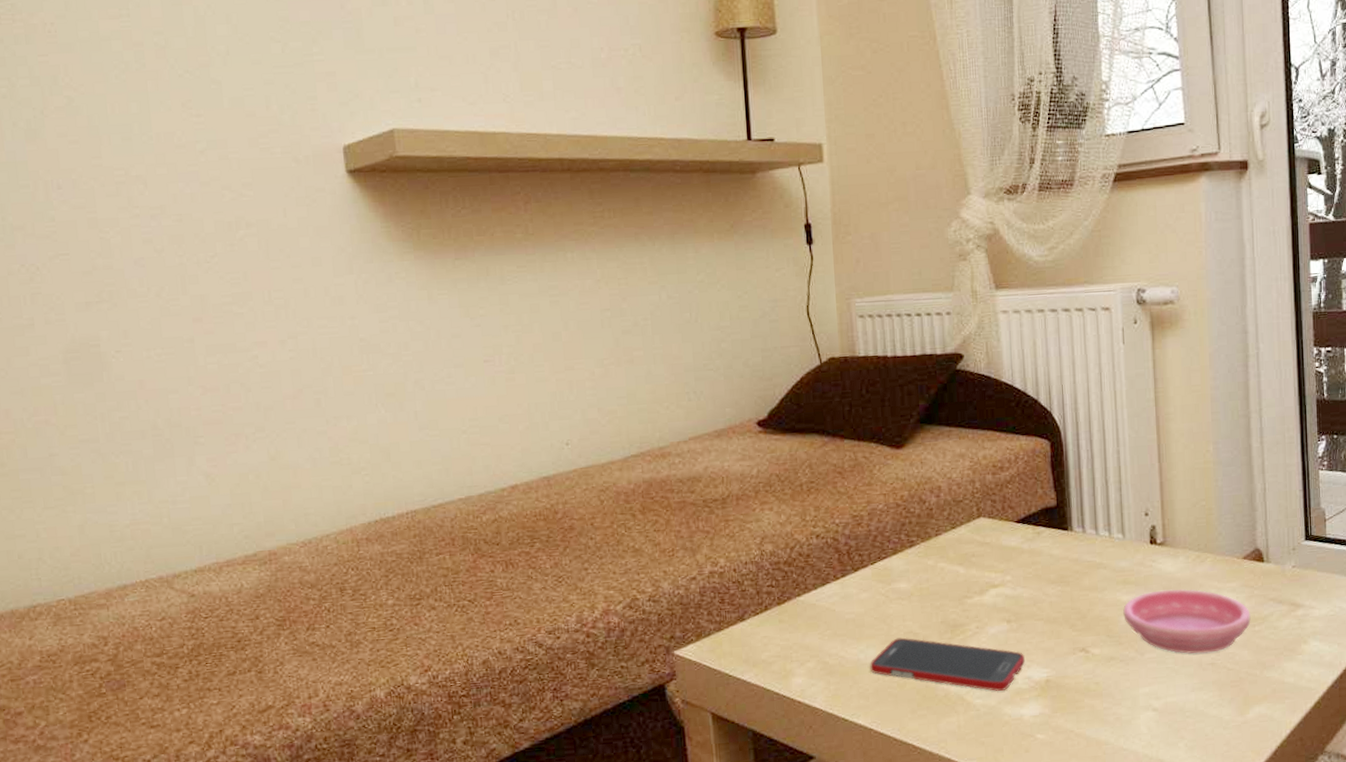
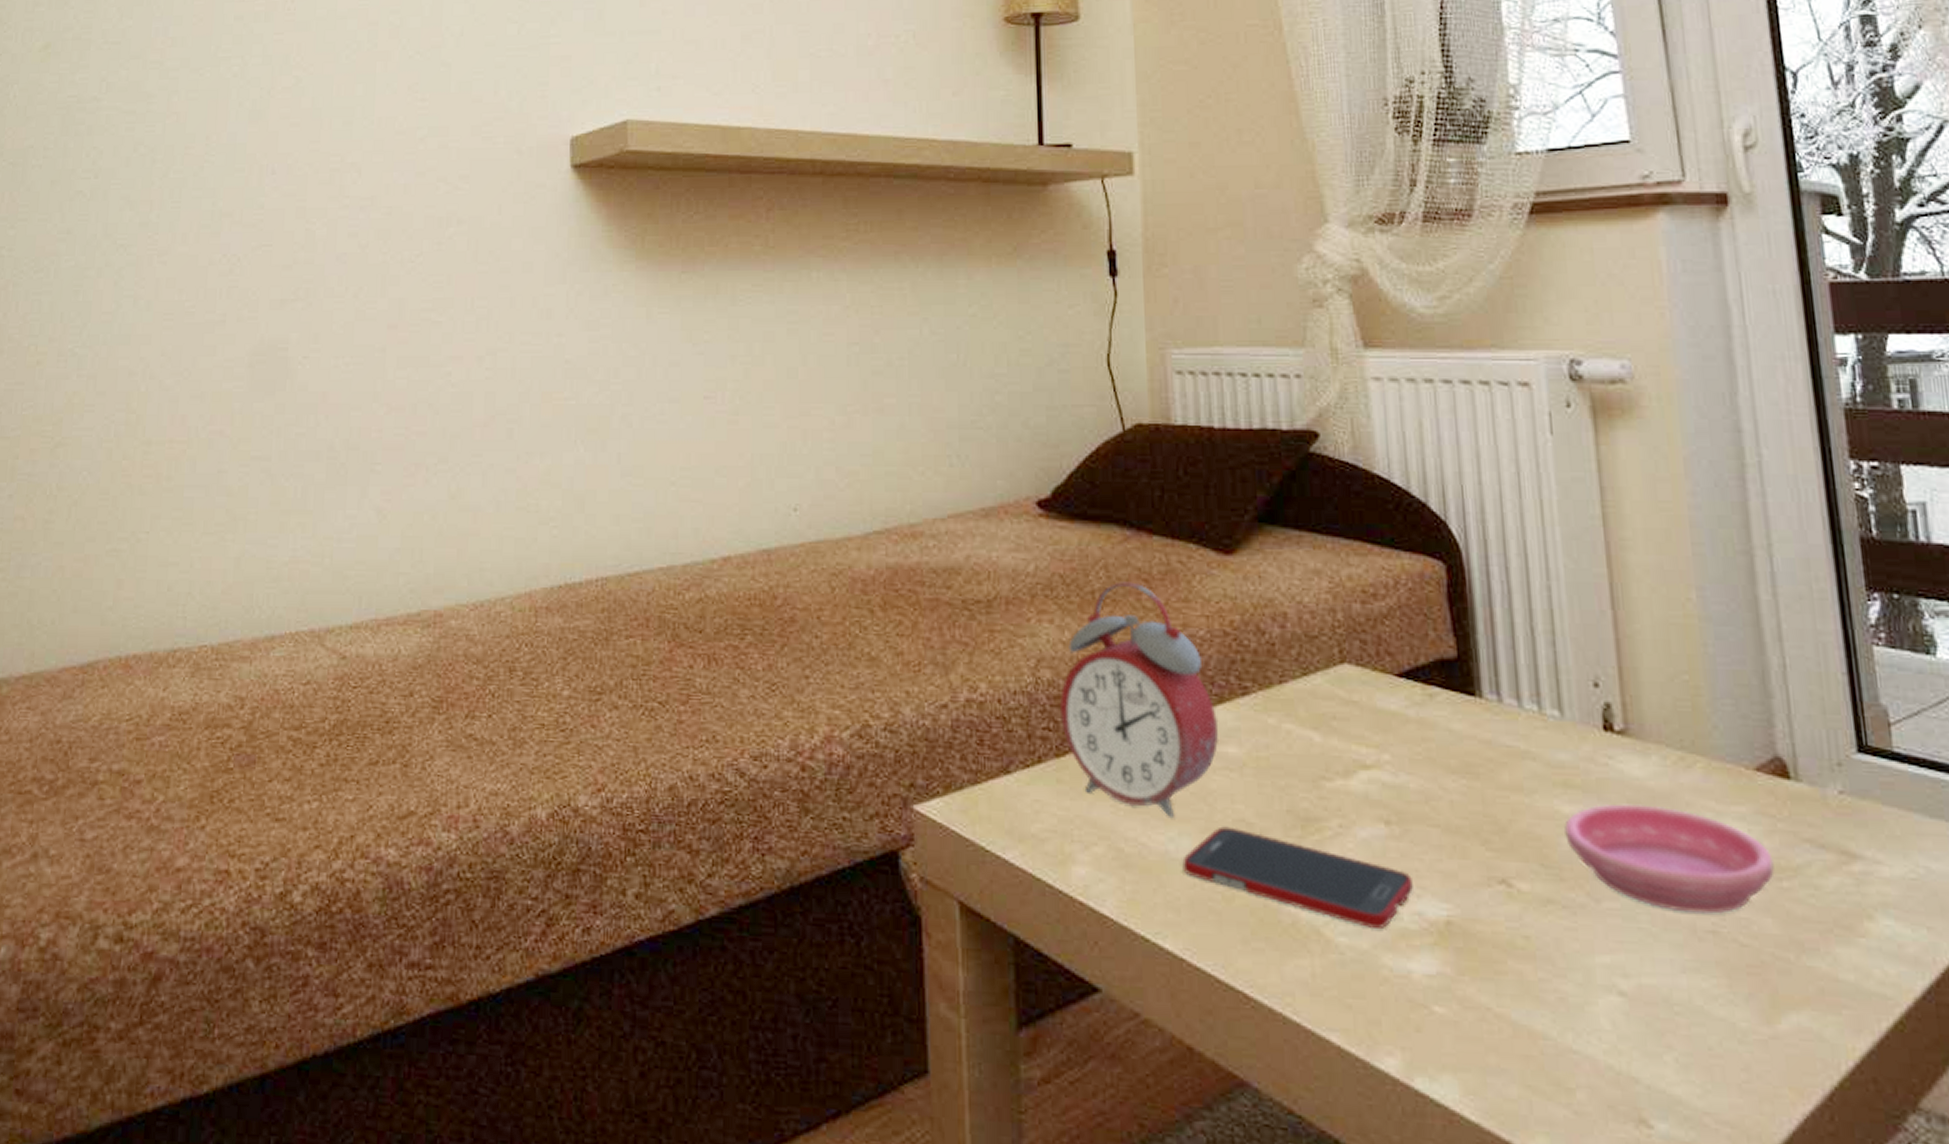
alarm clock: none [779,475,894,636] -> present [1059,582,1220,817]

